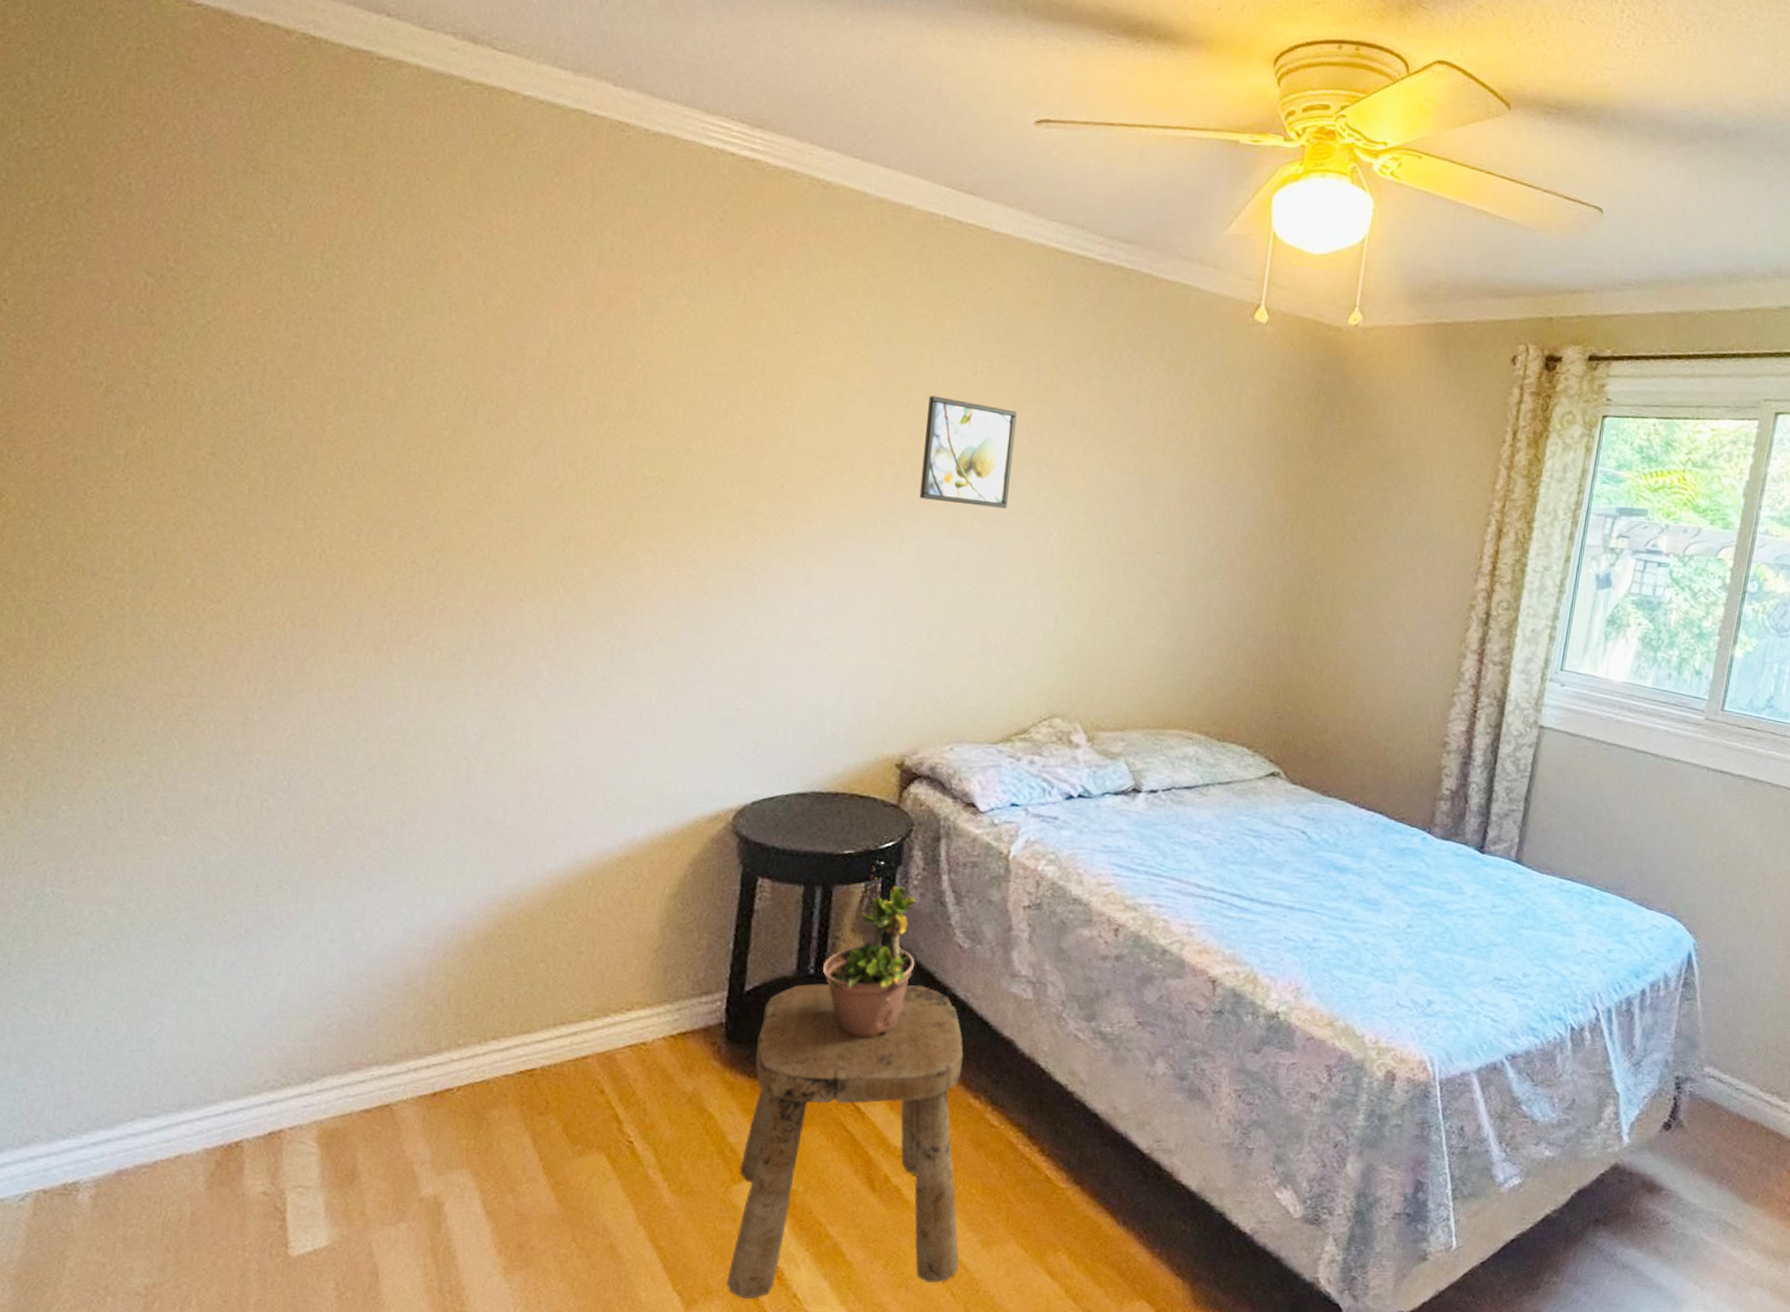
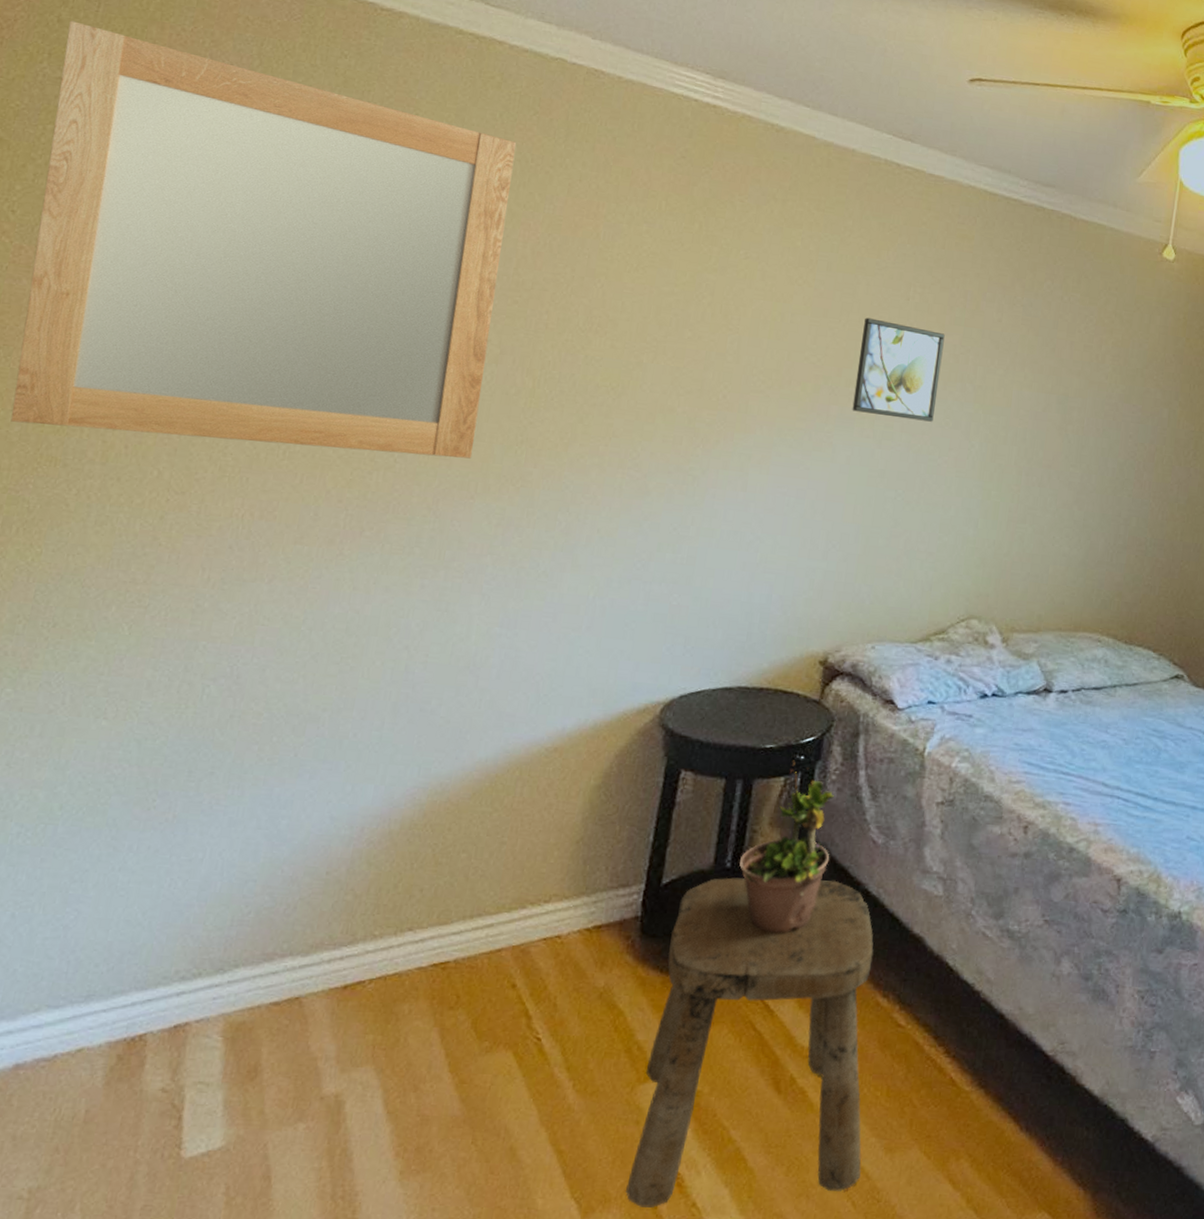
home mirror: none [31,82,539,559] -> present [11,20,517,459]

